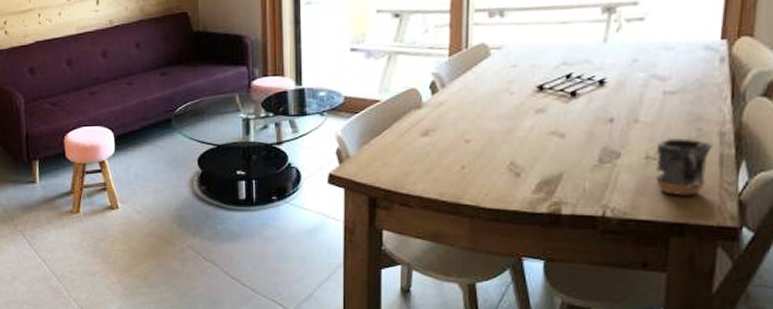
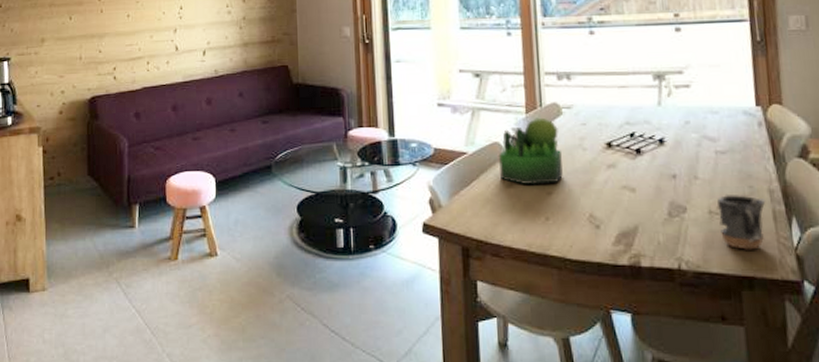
plant: none [415,60,485,133] -> present [499,117,563,185]

